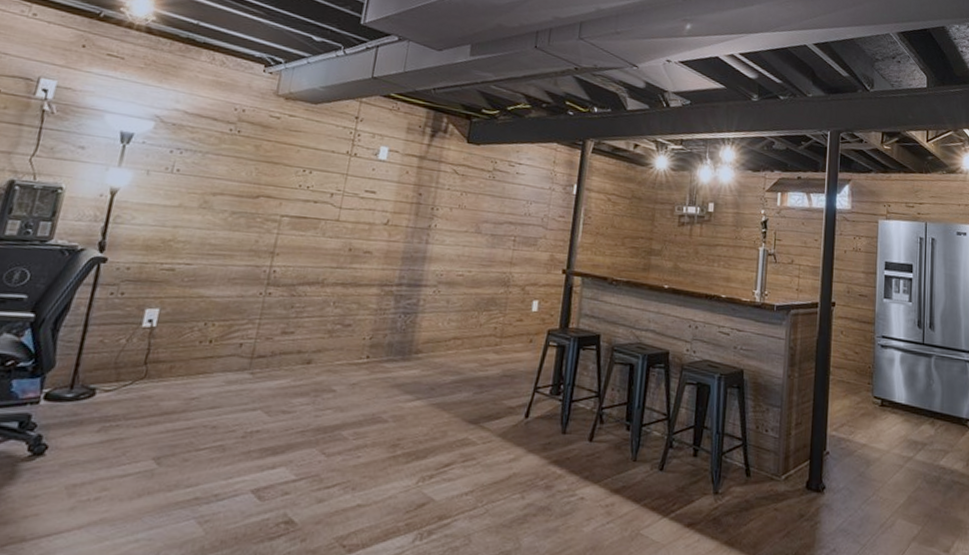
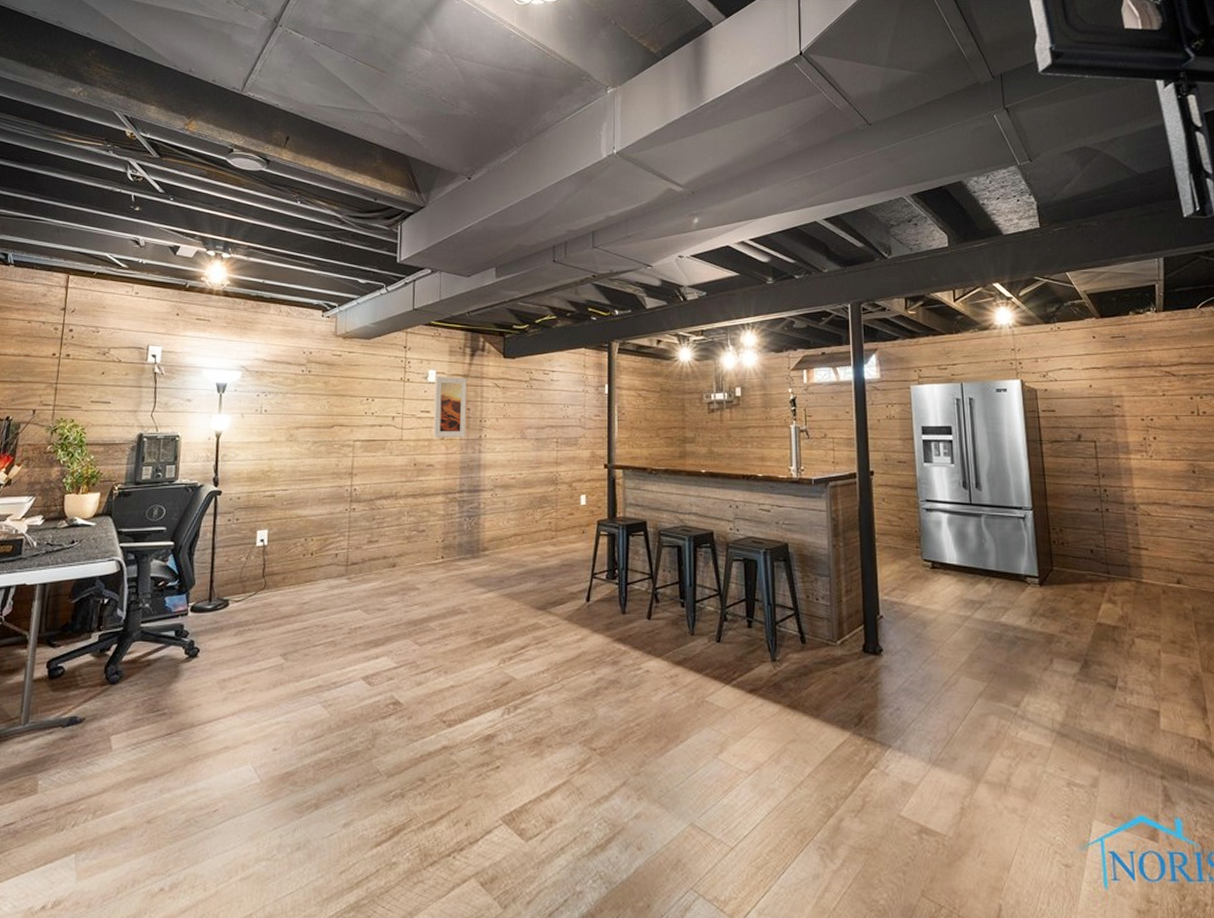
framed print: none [375,154,423,225] -> present [433,376,467,438]

